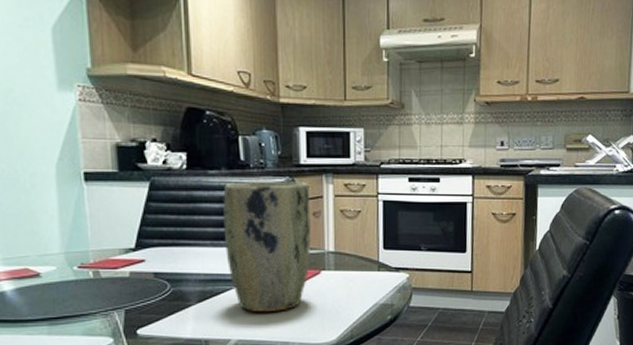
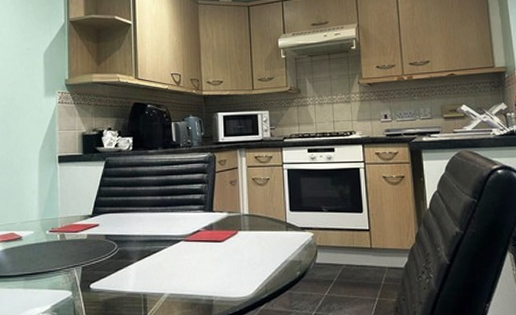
plant pot: present [223,181,311,313] -> none [159,156,229,270]

